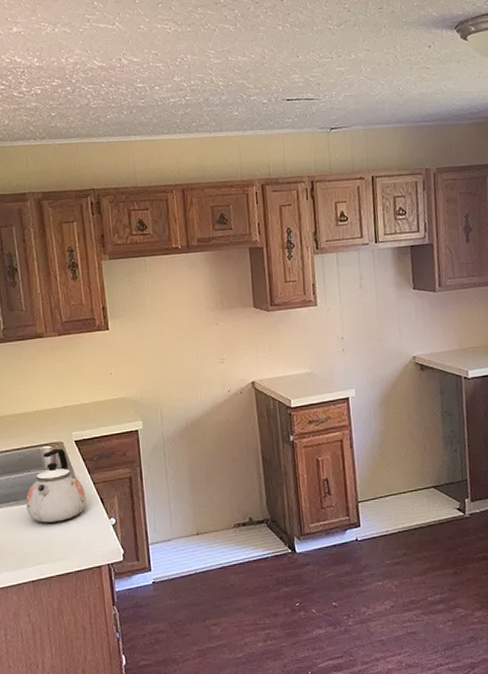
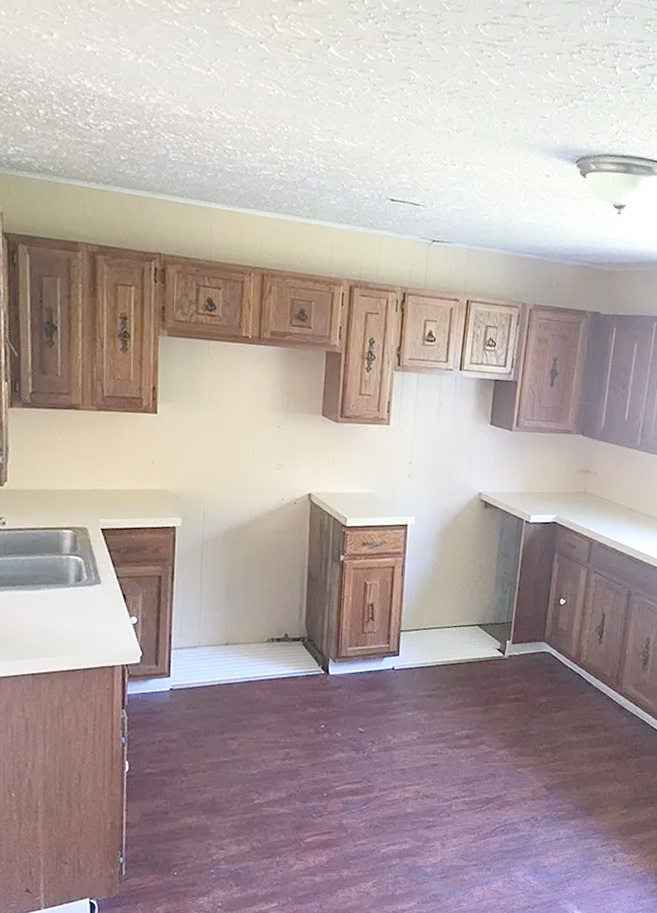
kettle: present [26,448,86,523] -> none [35,534,107,614]

